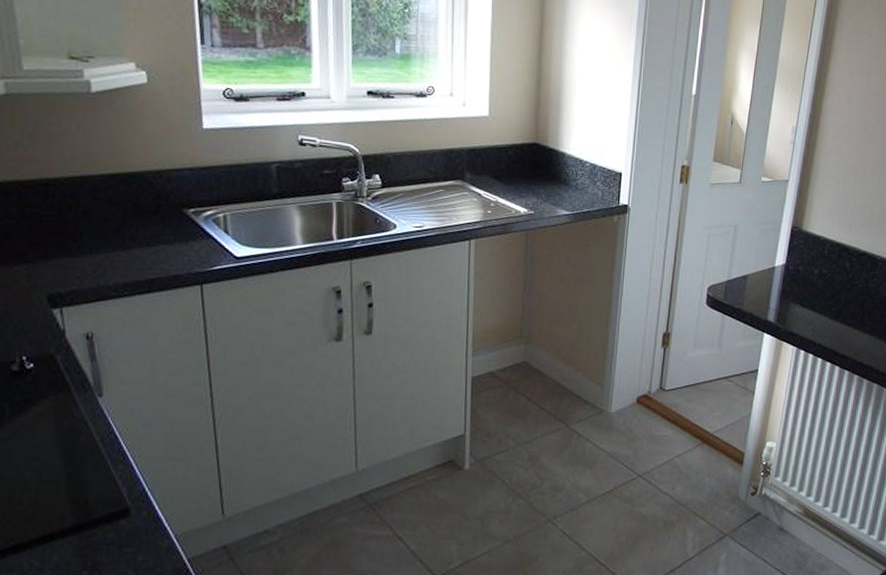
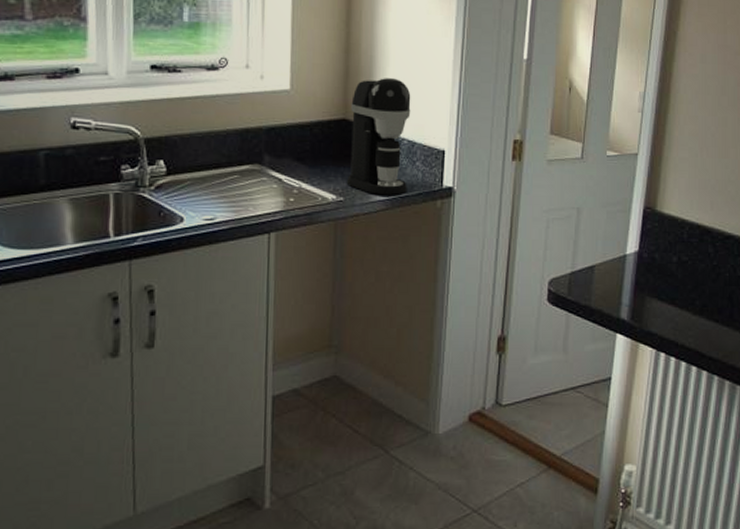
coffee maker: none [536,108,594,210] -> present [346,78,411,195]

